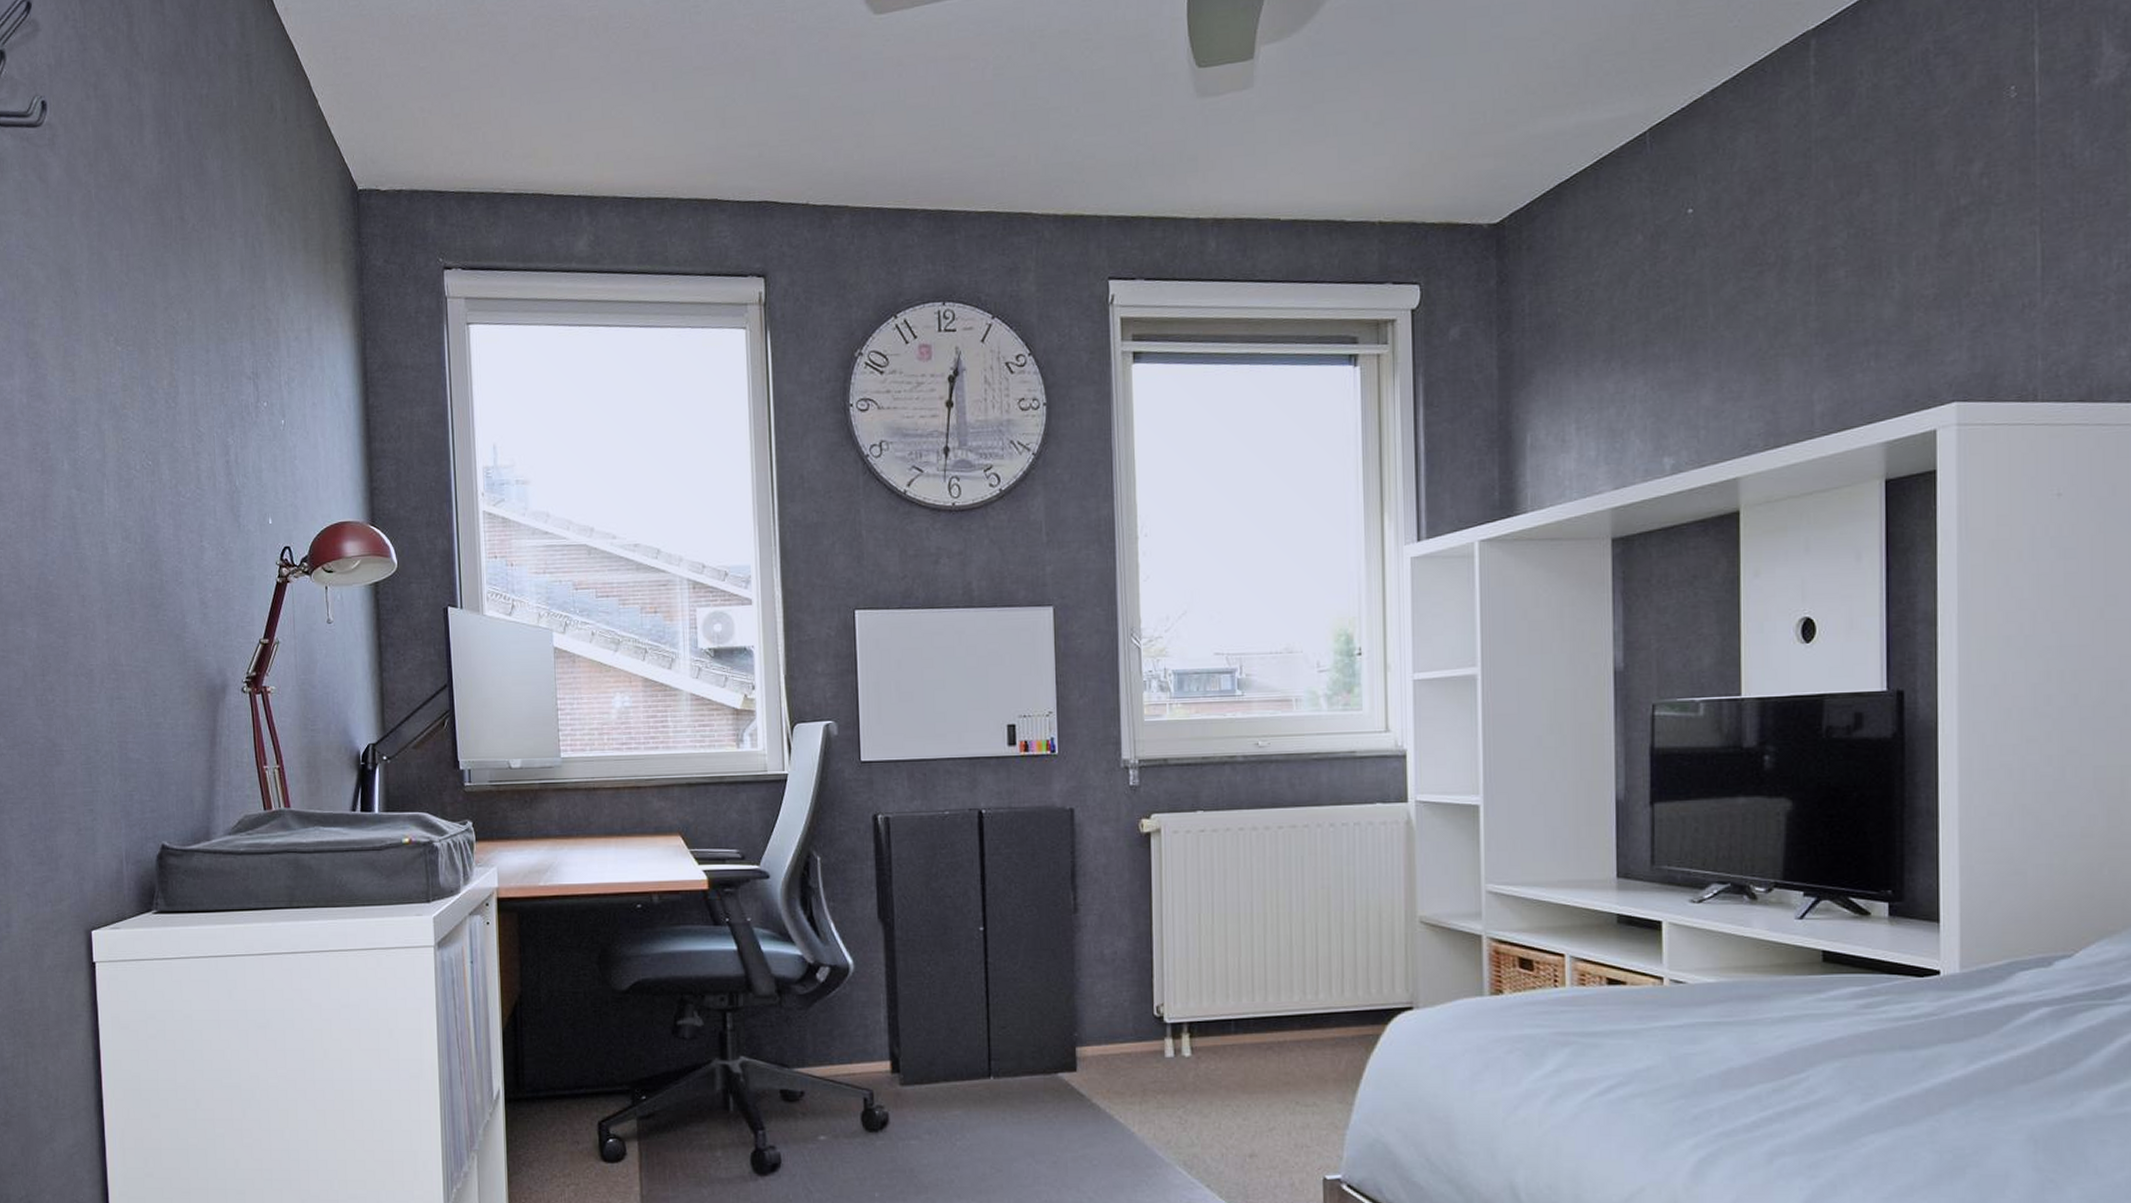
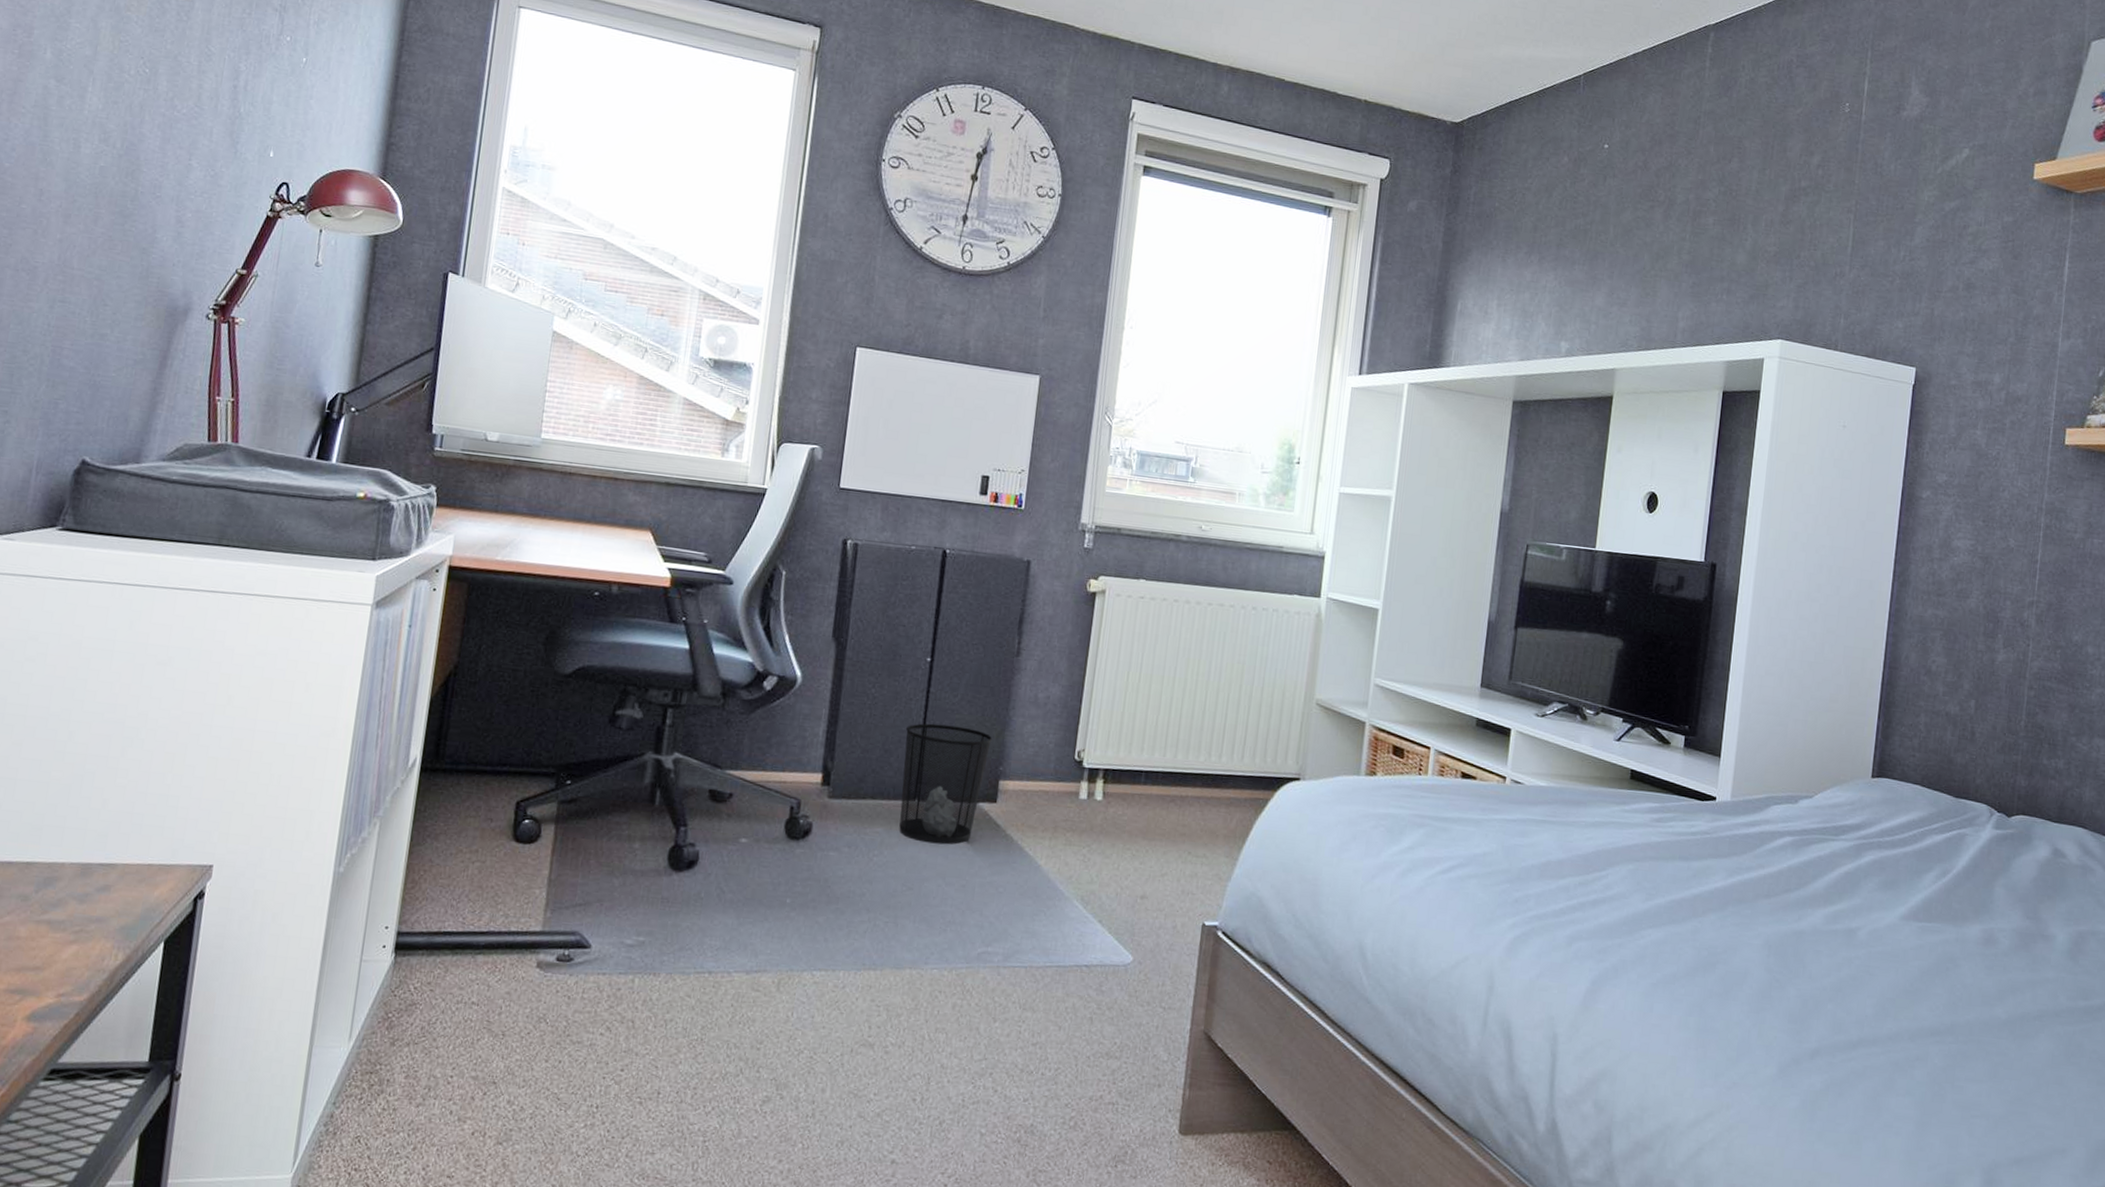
waste bin: none [968,995,1062,1121] -> present [899,723,993,845]

